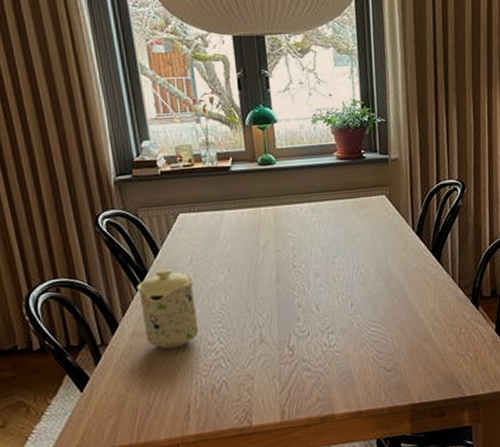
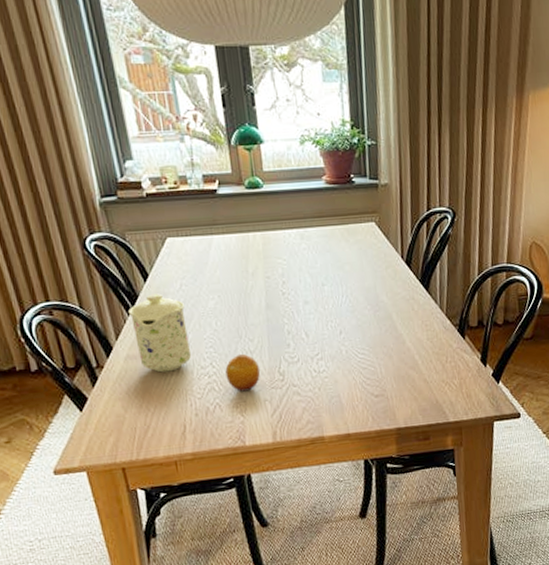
fruit: none [233,328,269,369] -> present [225,353,260,392]

